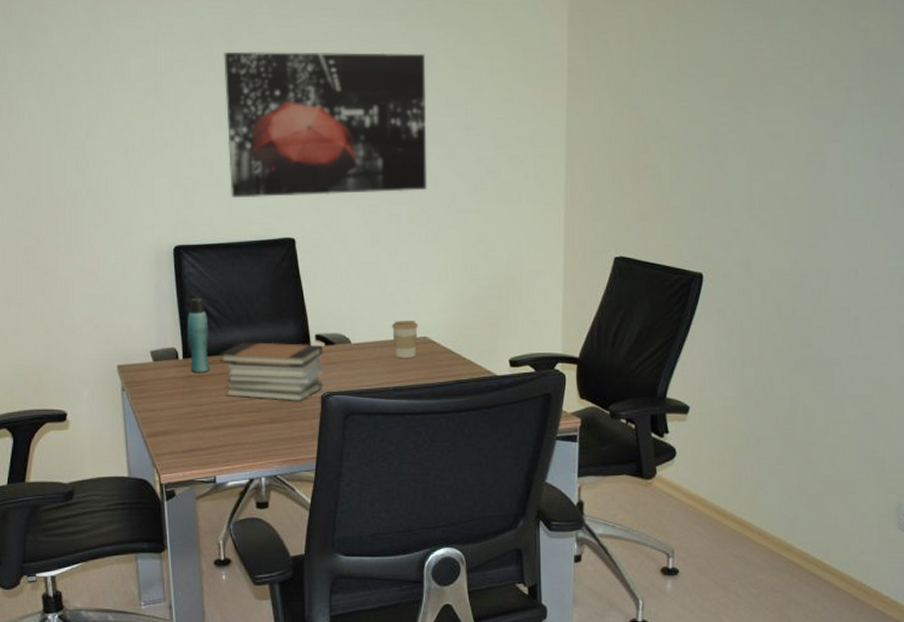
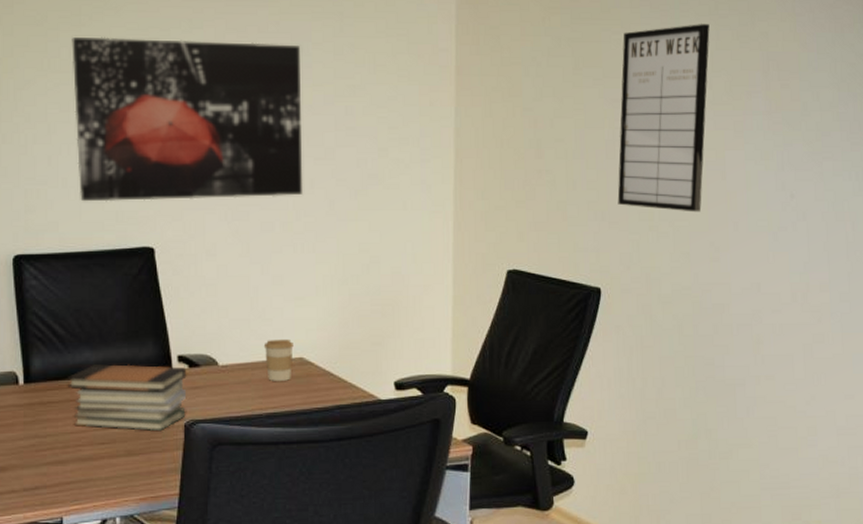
bottle: present [188,298,210,372] -> none [30,315,56,399]
writing board: none [719,23,811,202] -> present [617,24,710,212]

